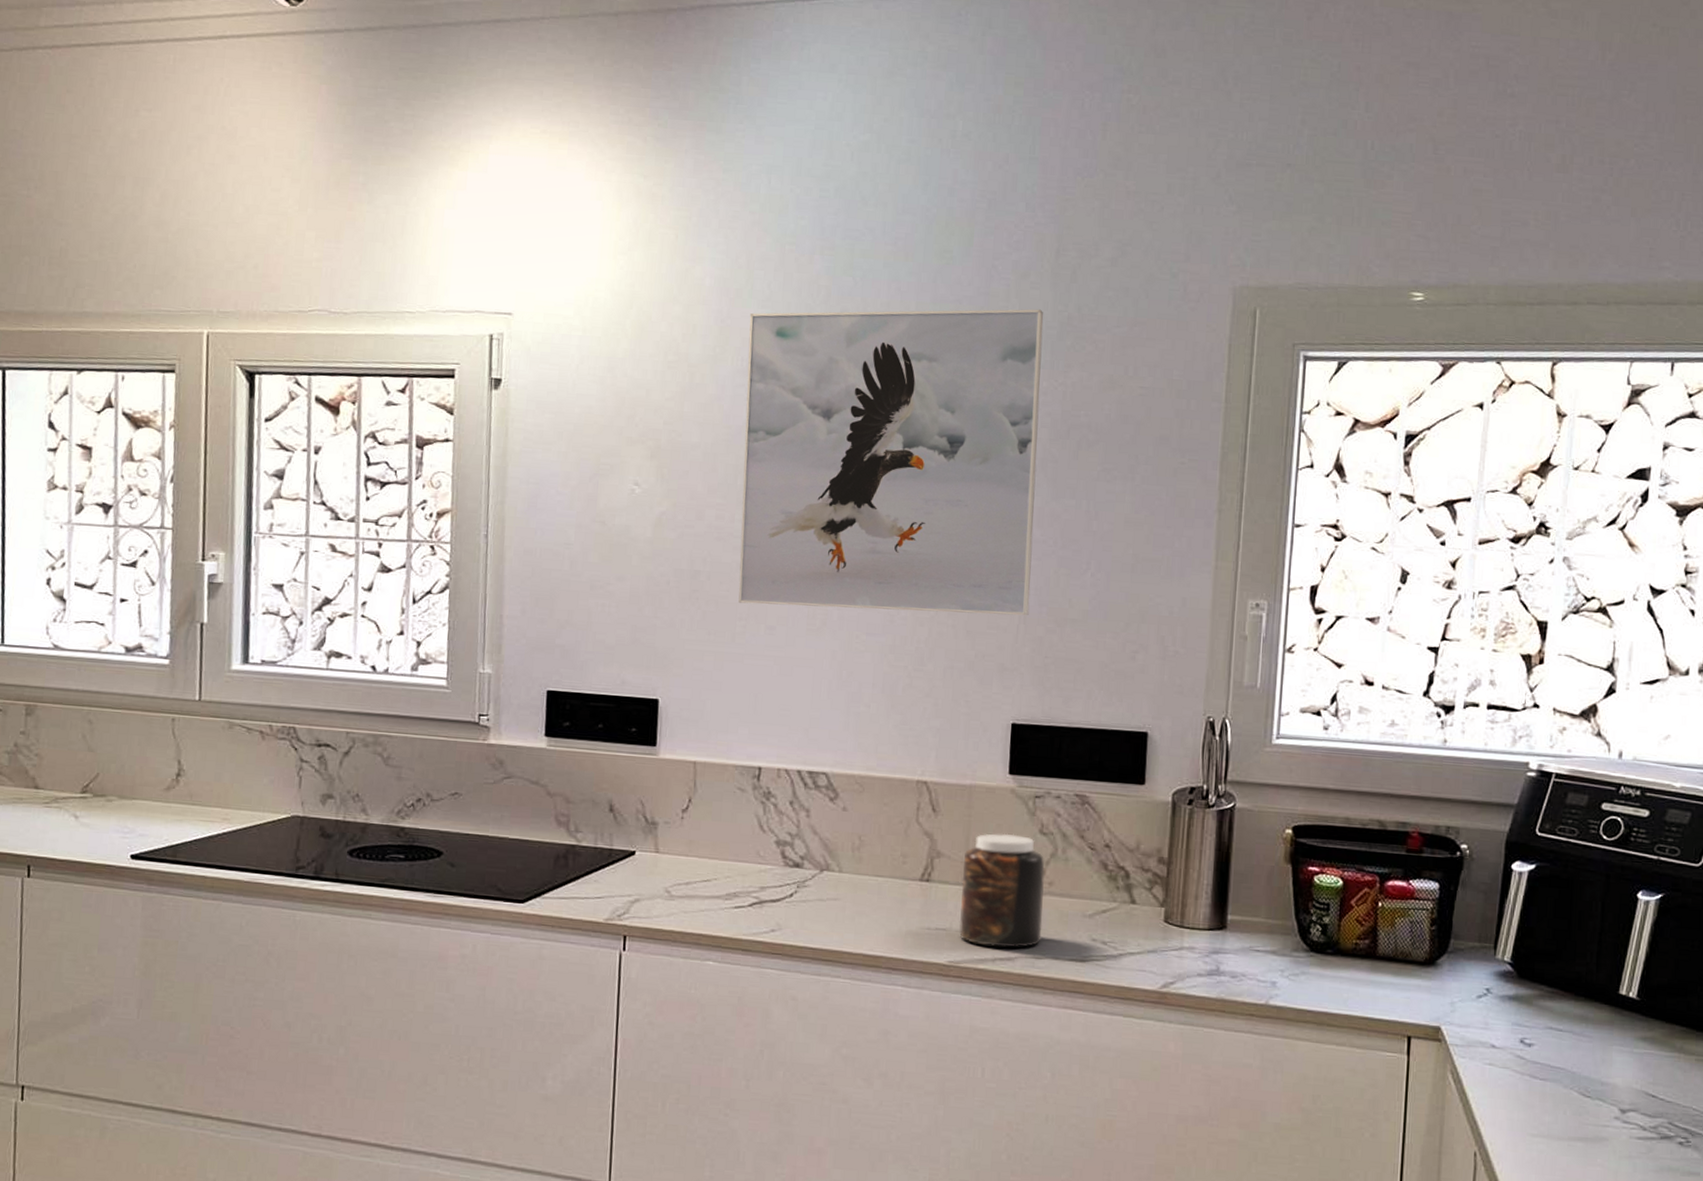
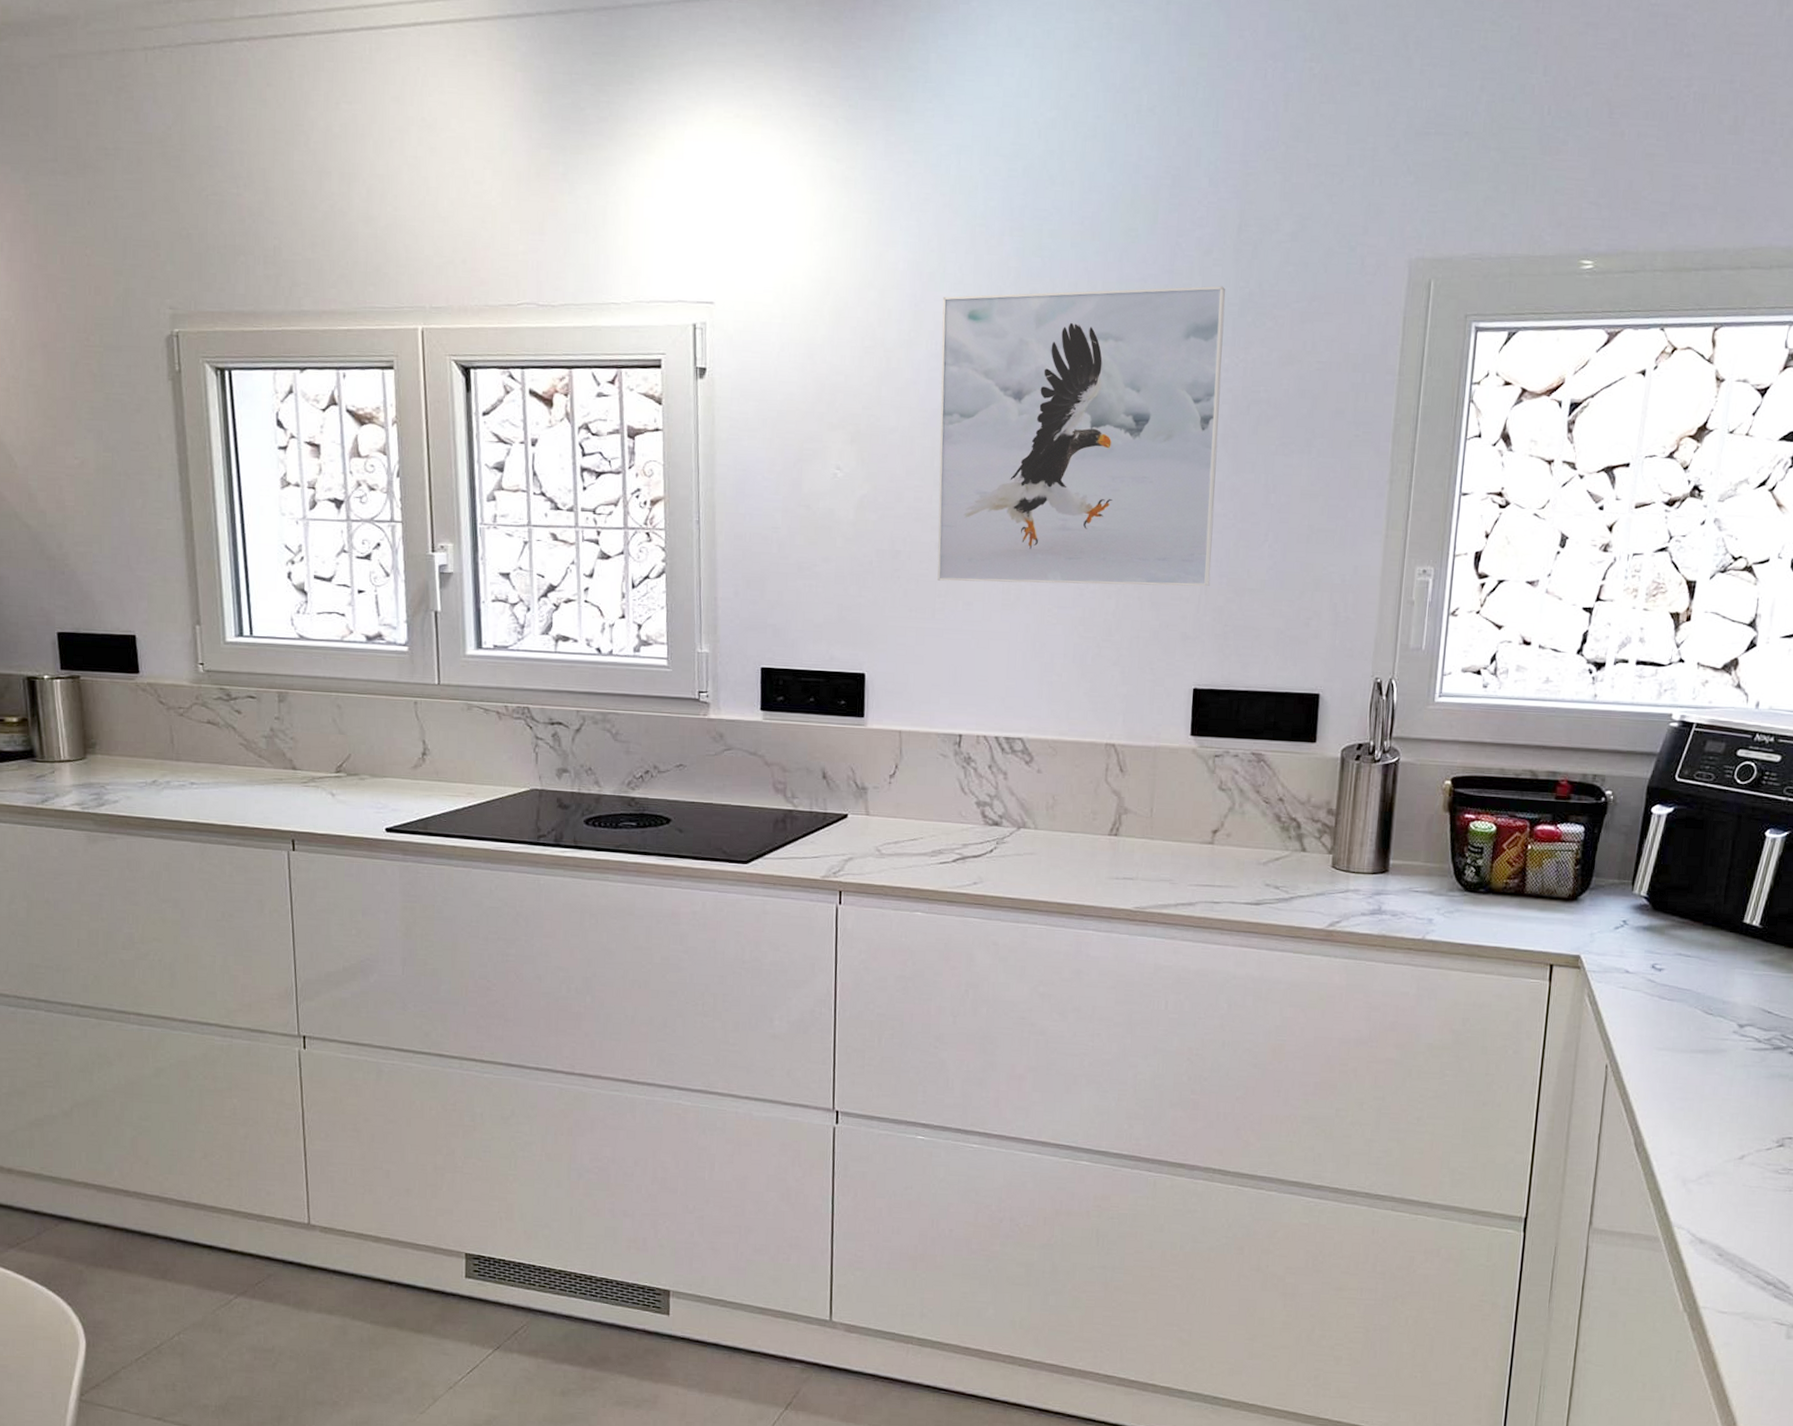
jar: present [959,833,1045,948] -> none [1144,790,1224,894]

